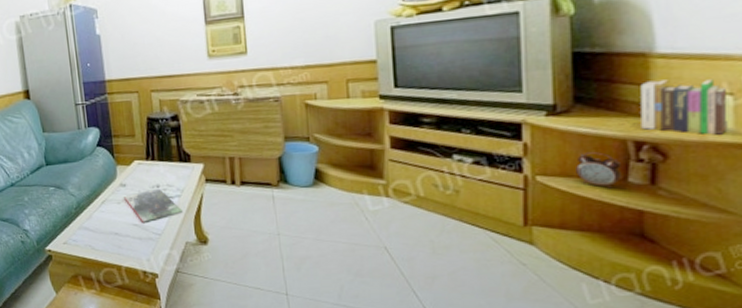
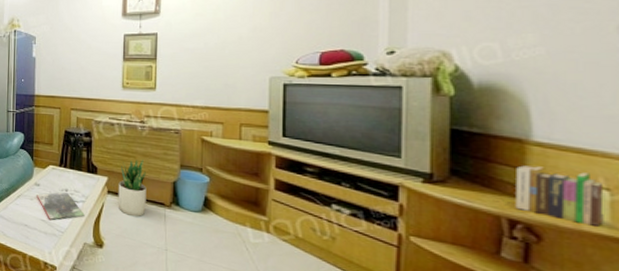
planter: none [216,138,251,204] -> present [118,159,147,217]
alarm clock: present [576,151,621,189] -> none [449,221,494,260]

